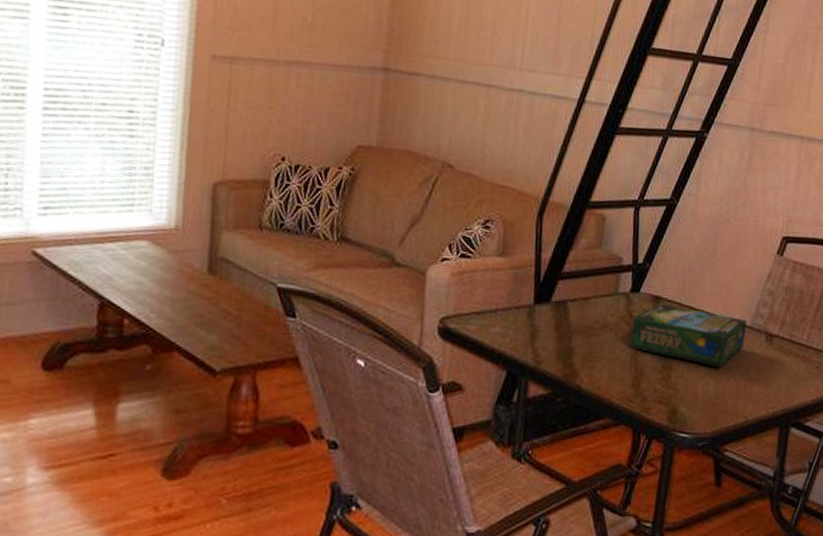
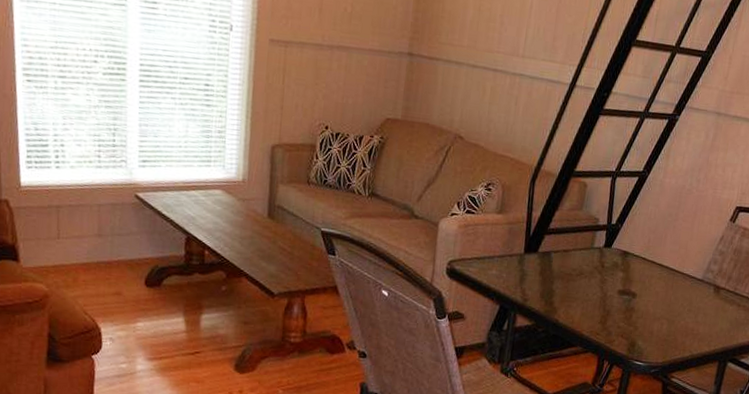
board game: present [630,304,747,368] -> none [600,258,700,312]

